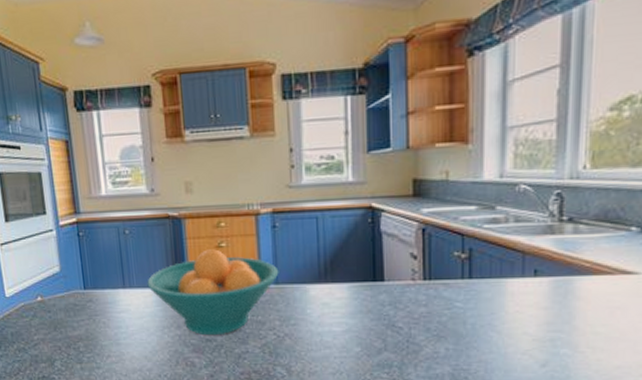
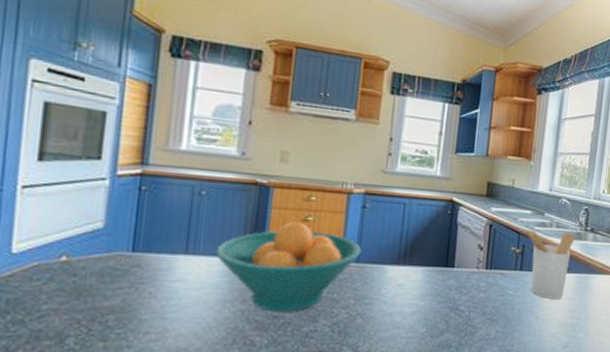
utensil holder: none [467,225,544,309] -> present [523,228,575,299]

